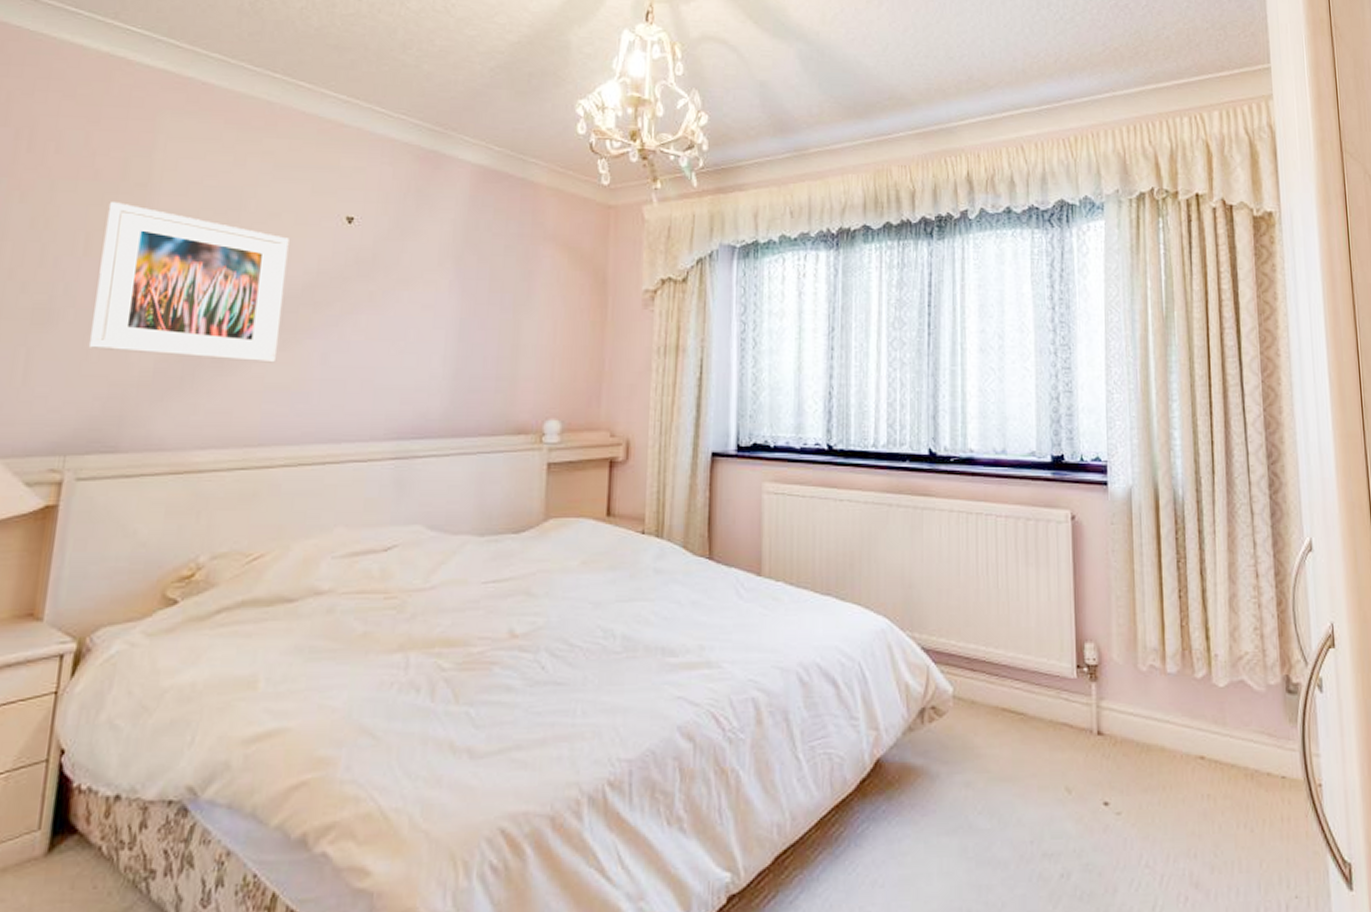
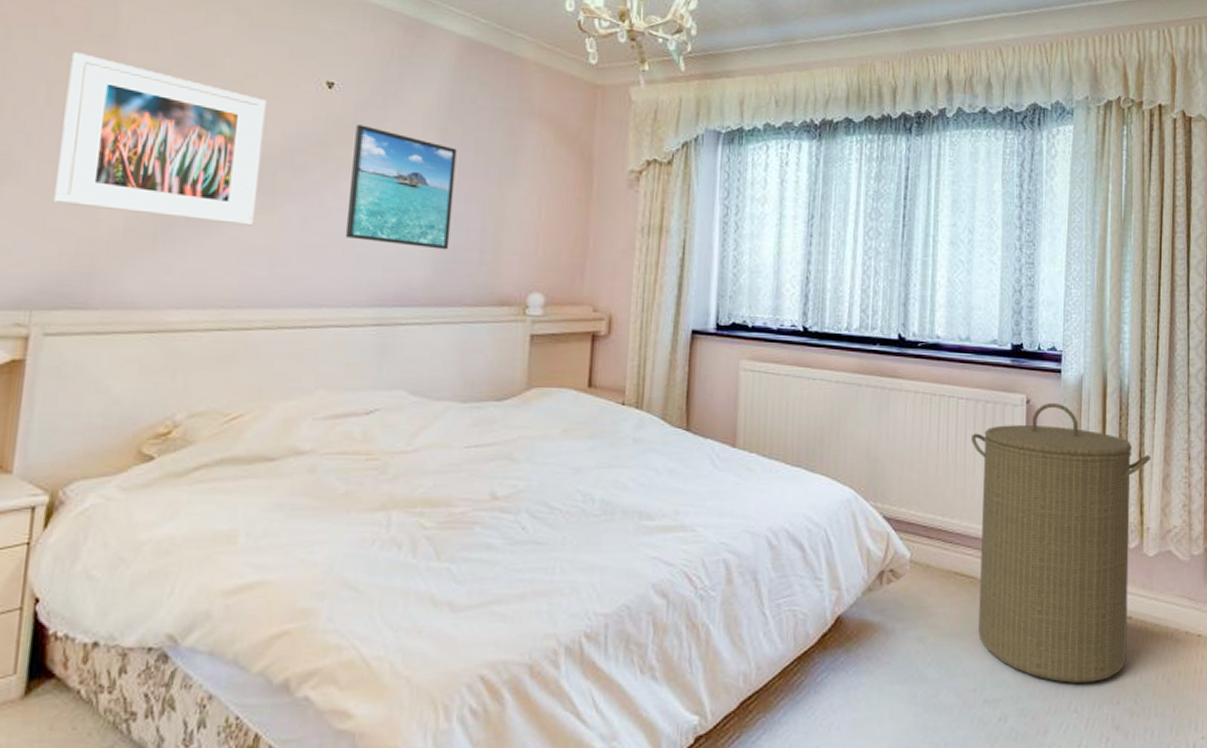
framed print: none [363,257,473,379] -> present [345,124,457,250]
laundry hamper: none [1013,517,1213,833] -> present [971,402,1151,683]

